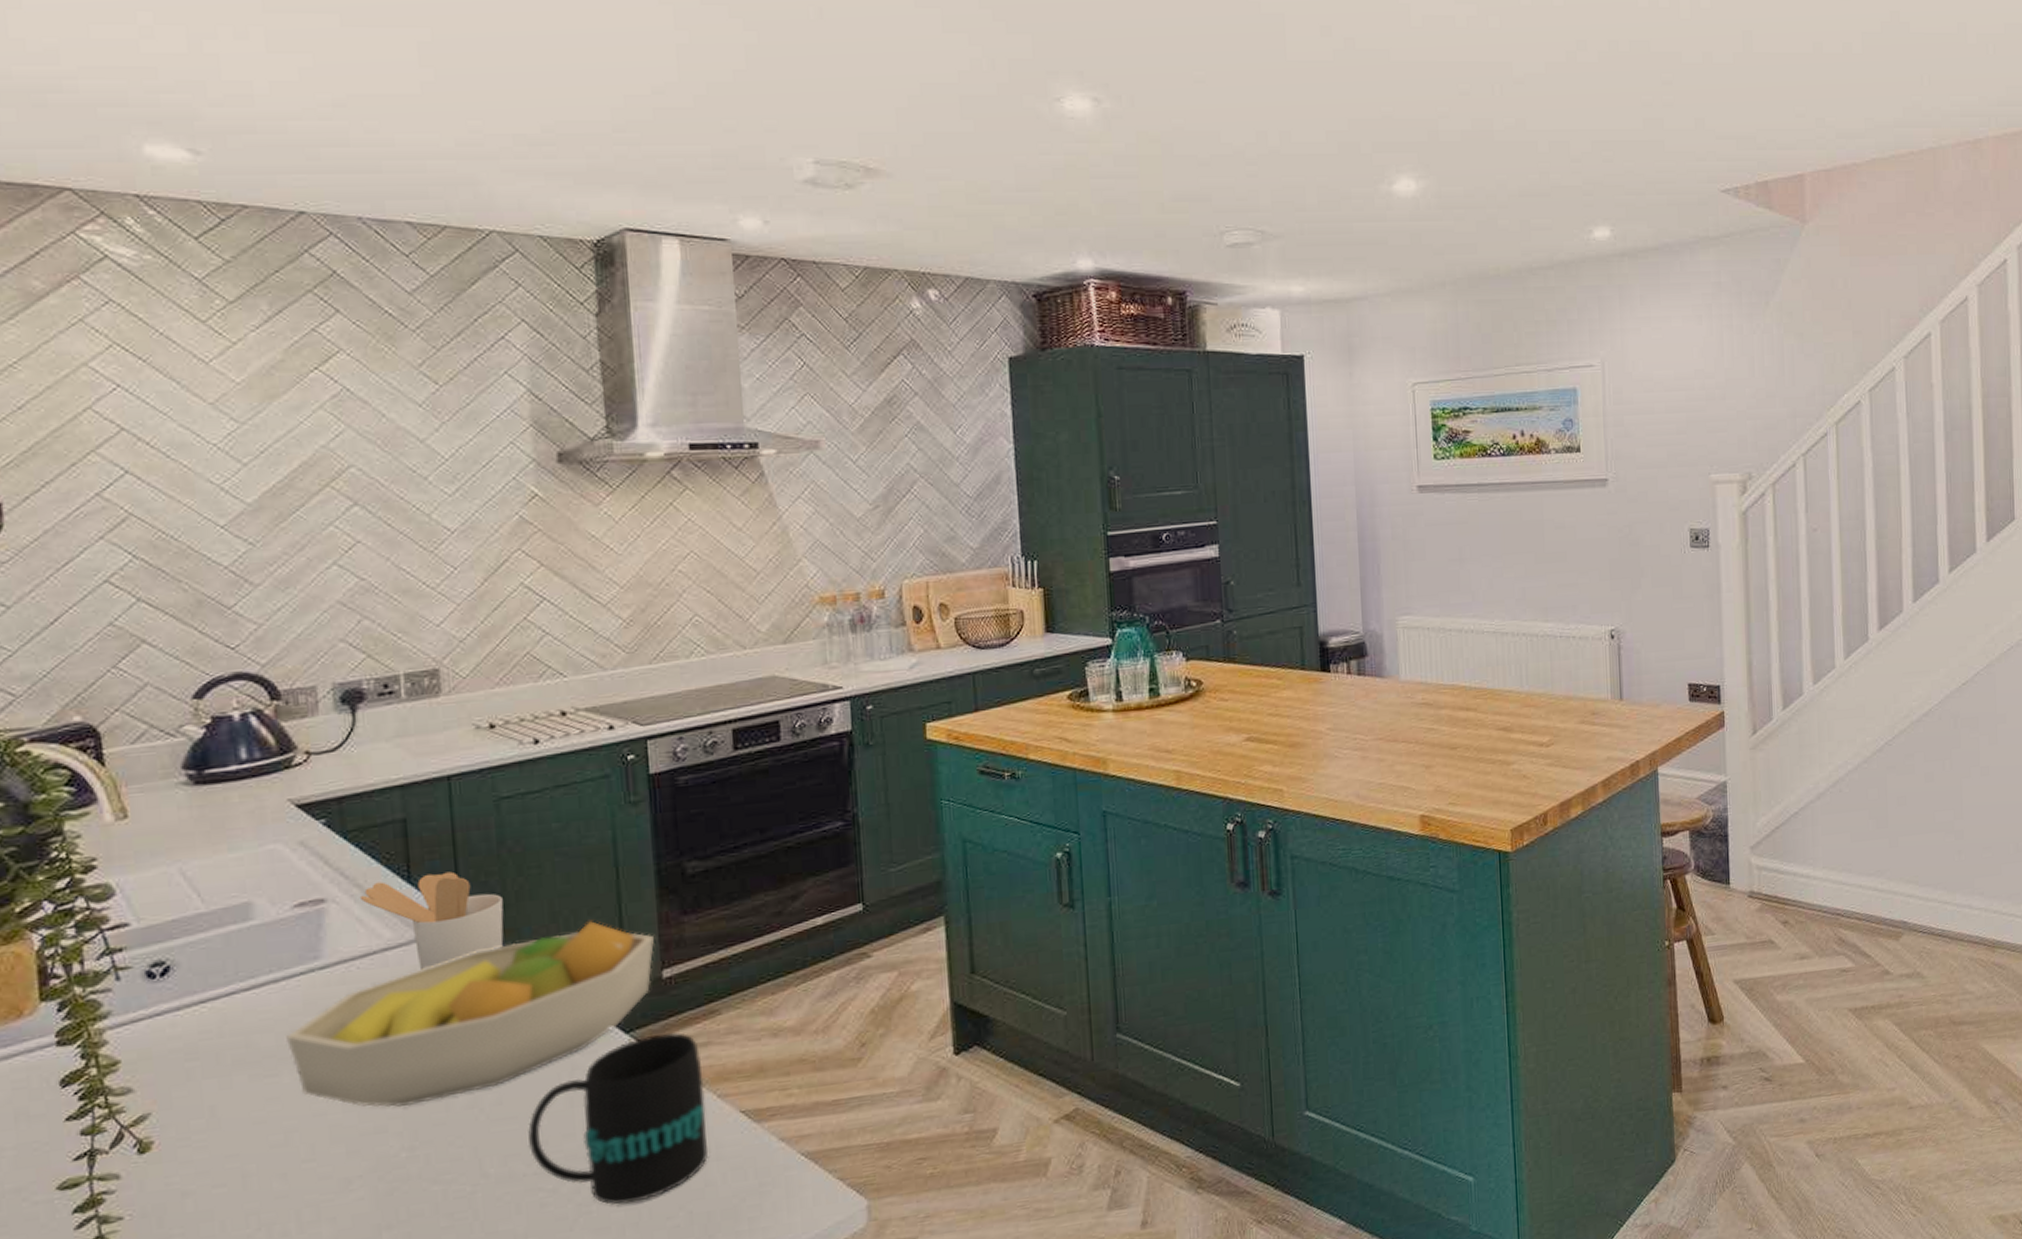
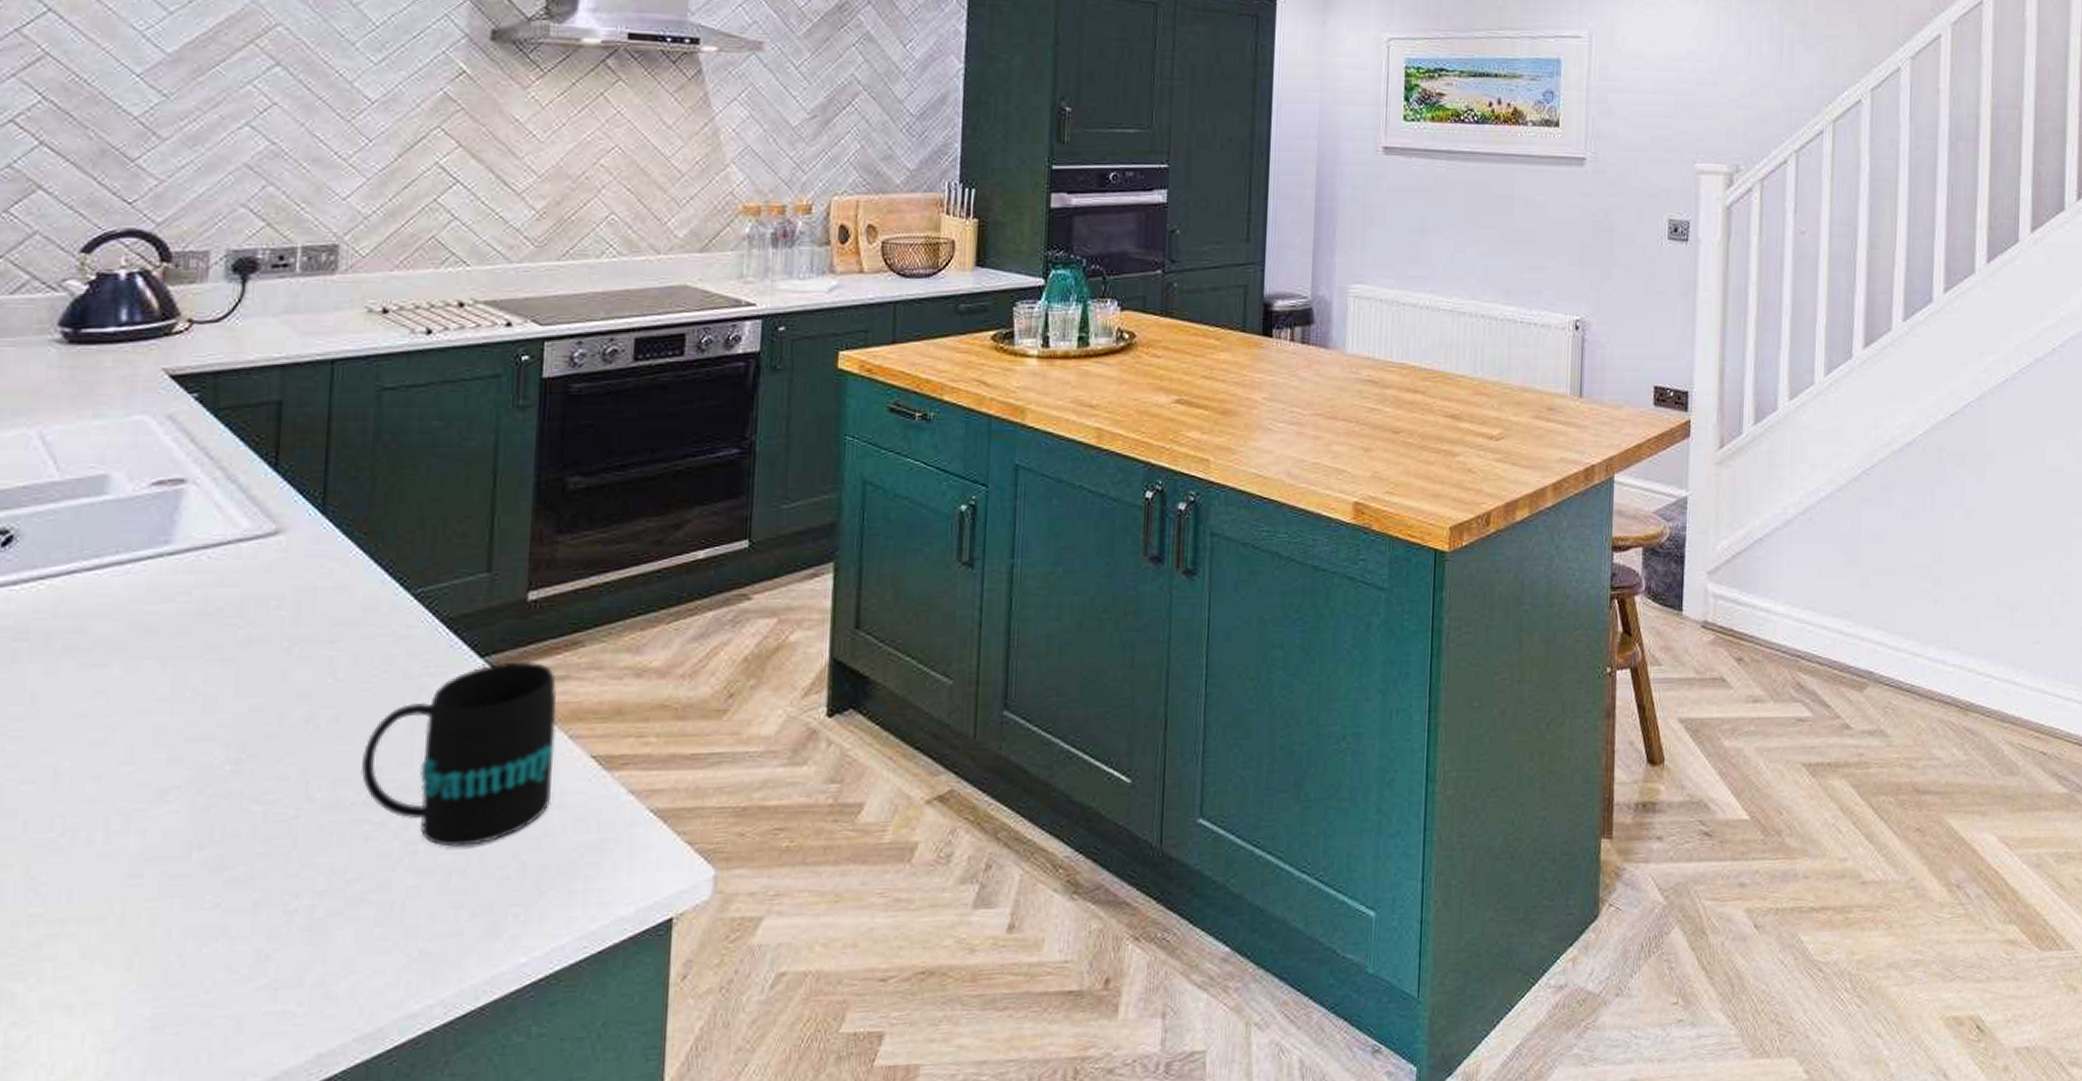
fruit bowl: present [286,921,654,1108] -> none [123,531,524,715]
utensil holder: present [359,871,504,970] -> none [221,463,371,566]

